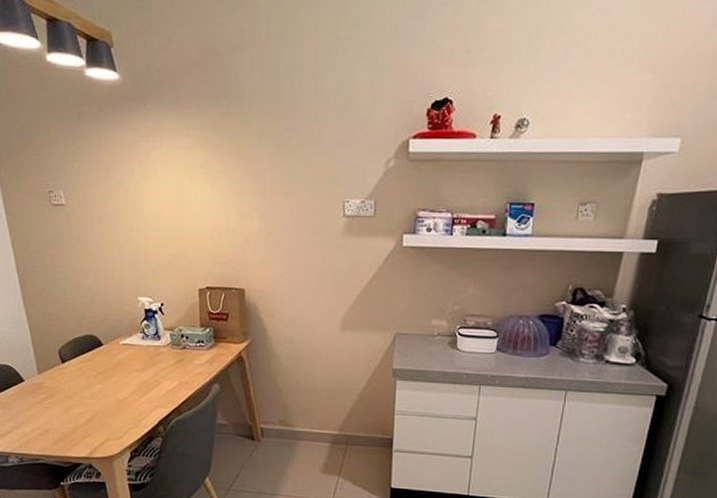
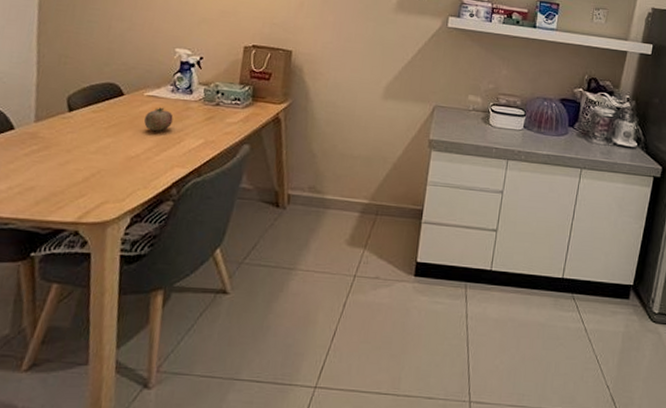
fruit: none [124,353,148,376] -> present [144,107,174,131]

